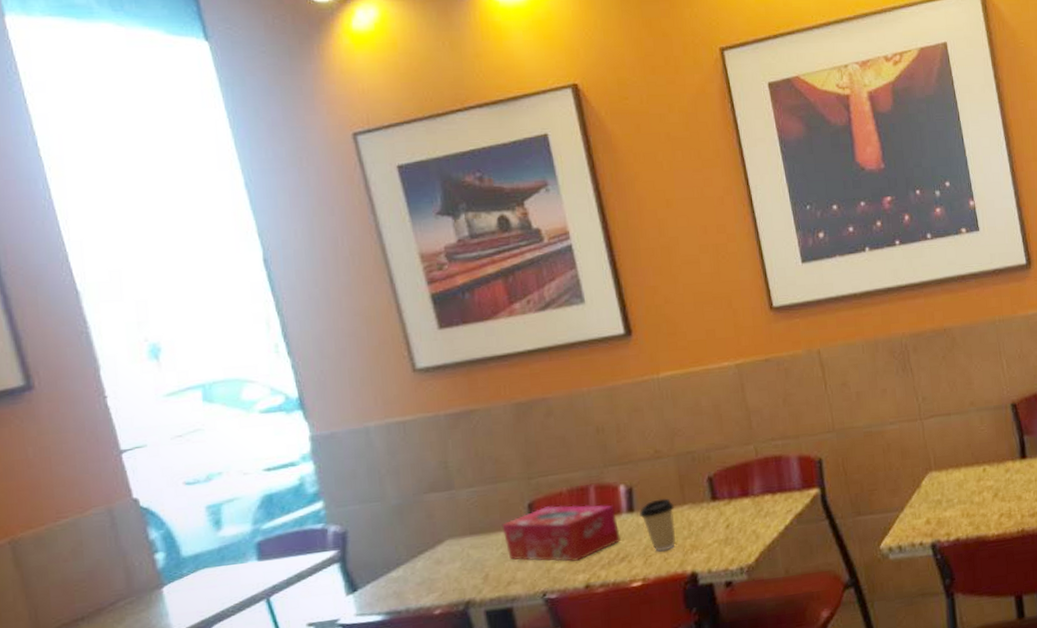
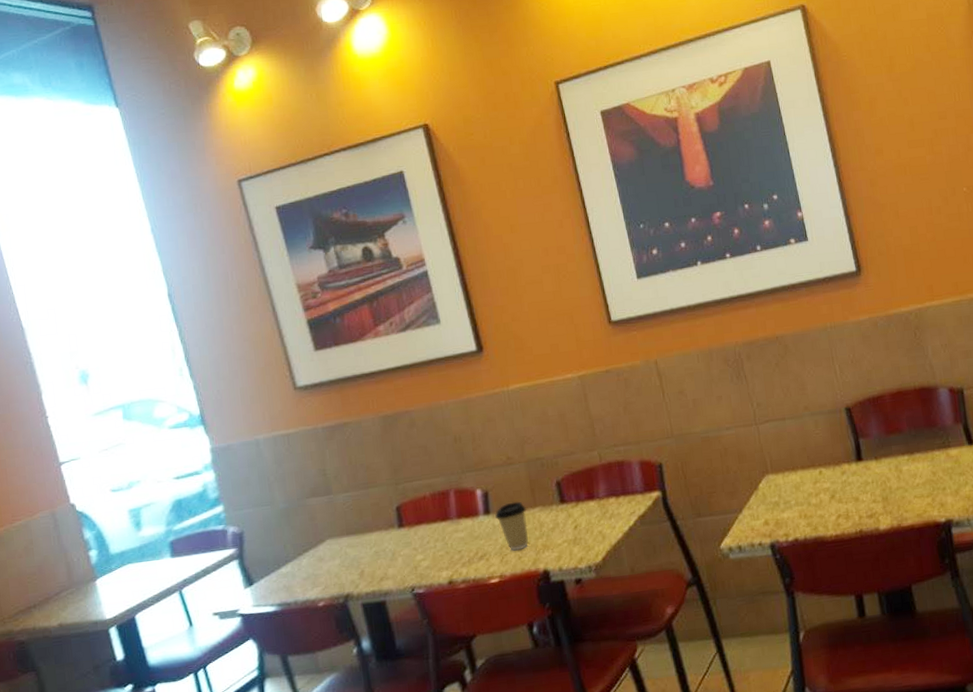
tissue box: present [501,505,621,562] -> none [374,507,479,560]

